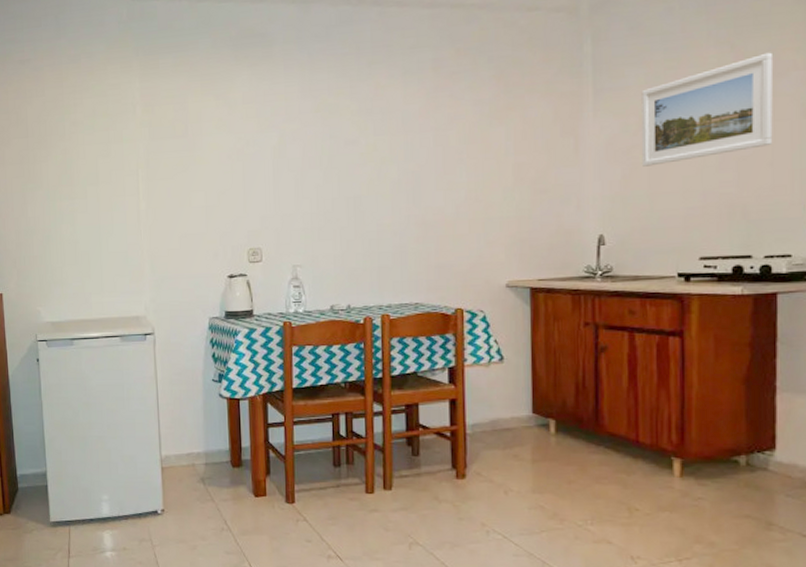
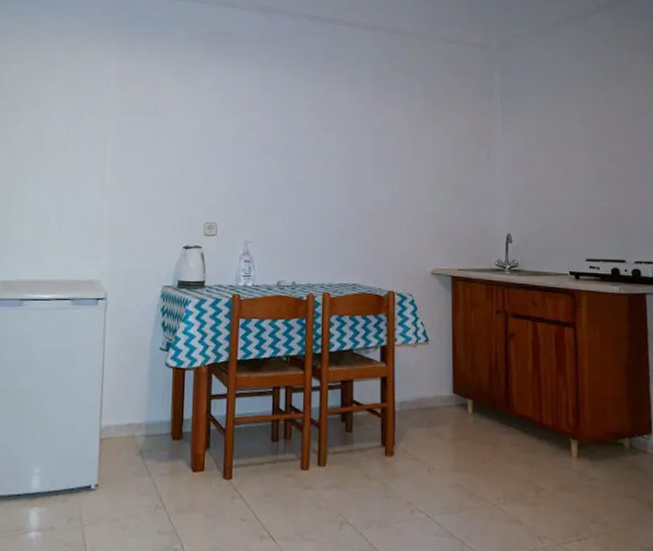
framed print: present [641,52,774,167] -> none [538,97,637,179]

